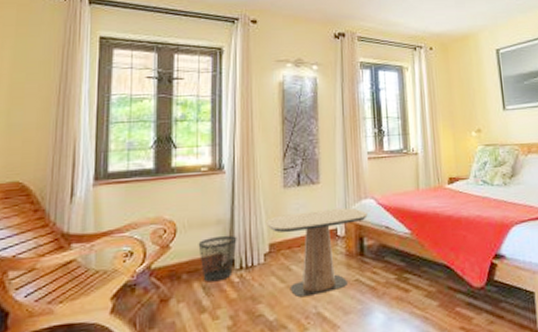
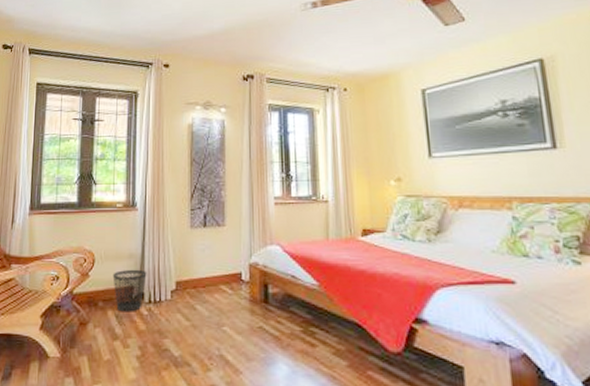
side table: present [265,207,368,298] -> none [172,252,273,338]

